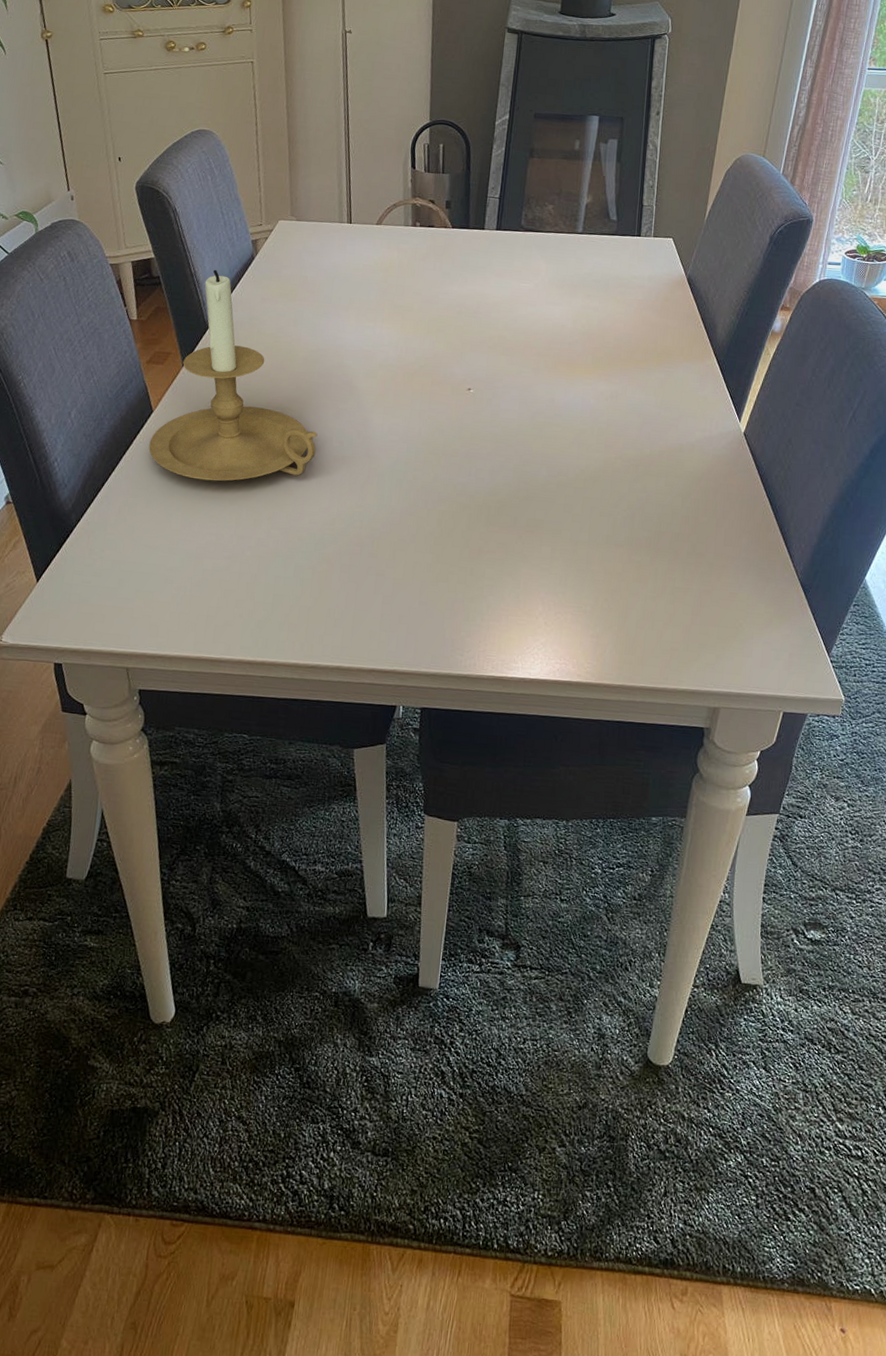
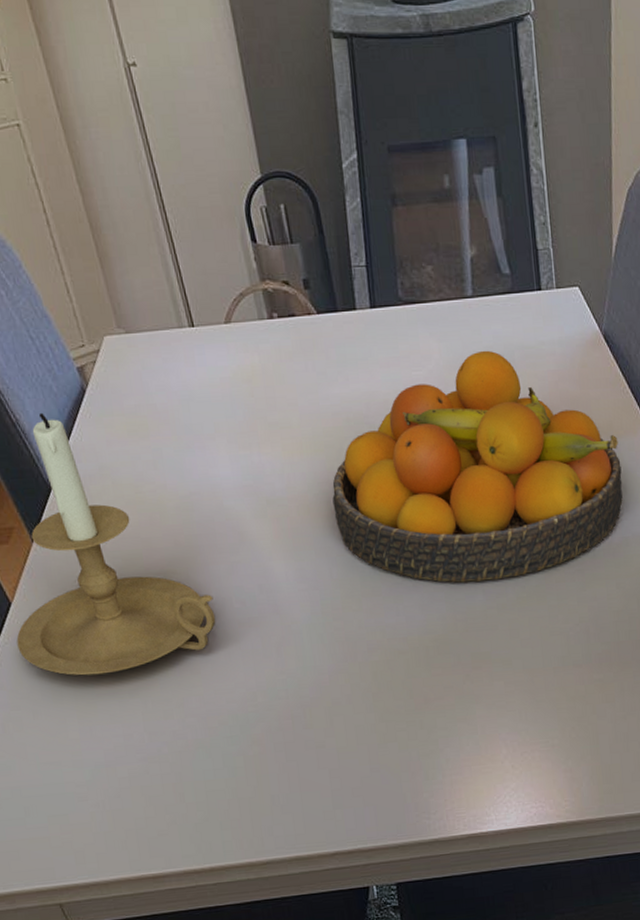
fruit bowl: none [433,275,686,461] -> present [332,350,623,583]

